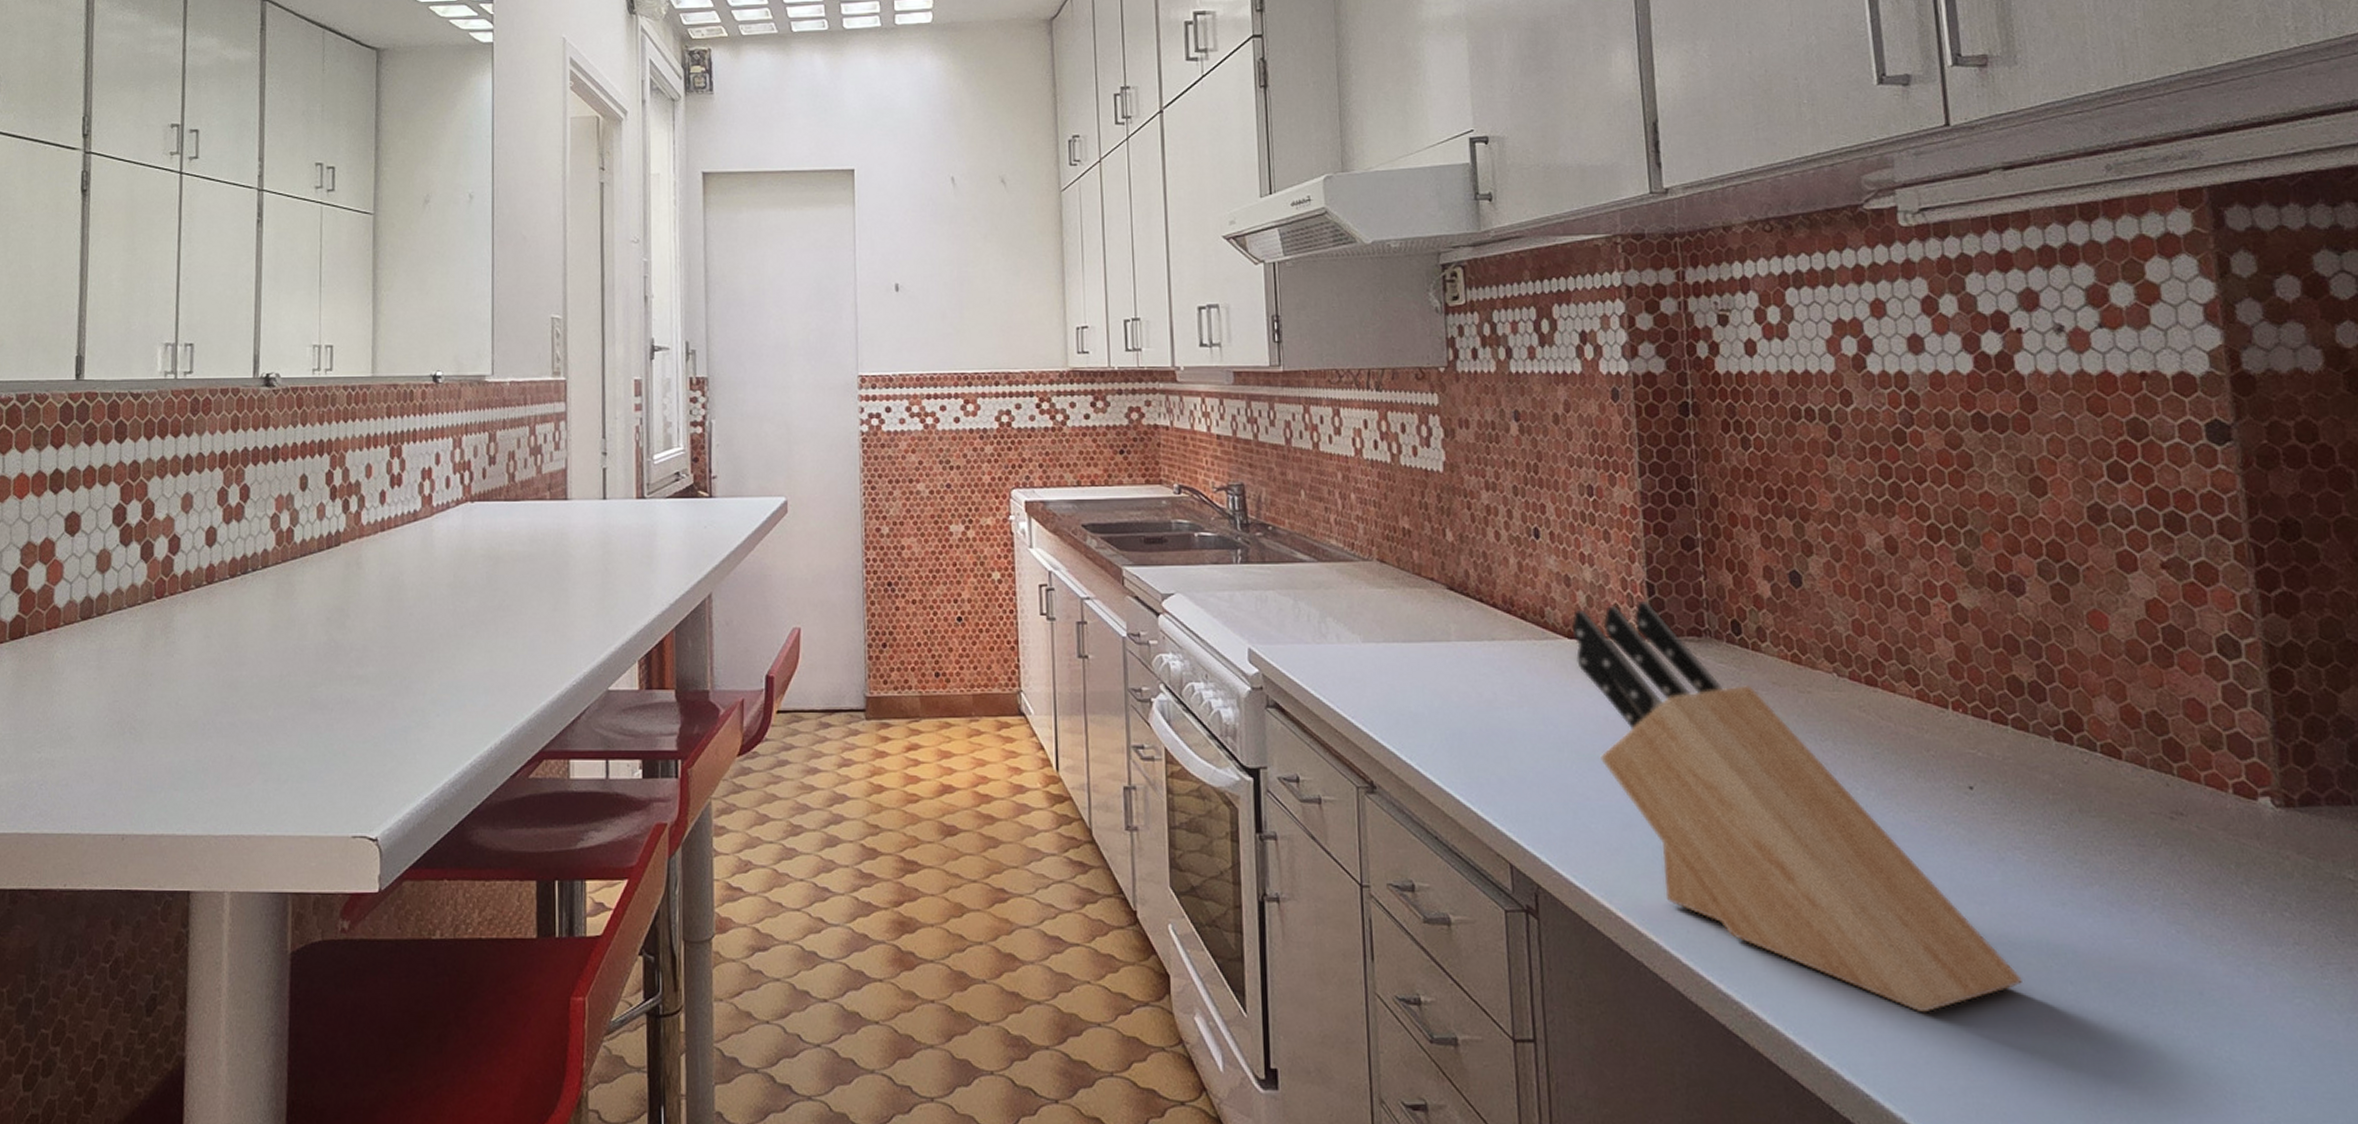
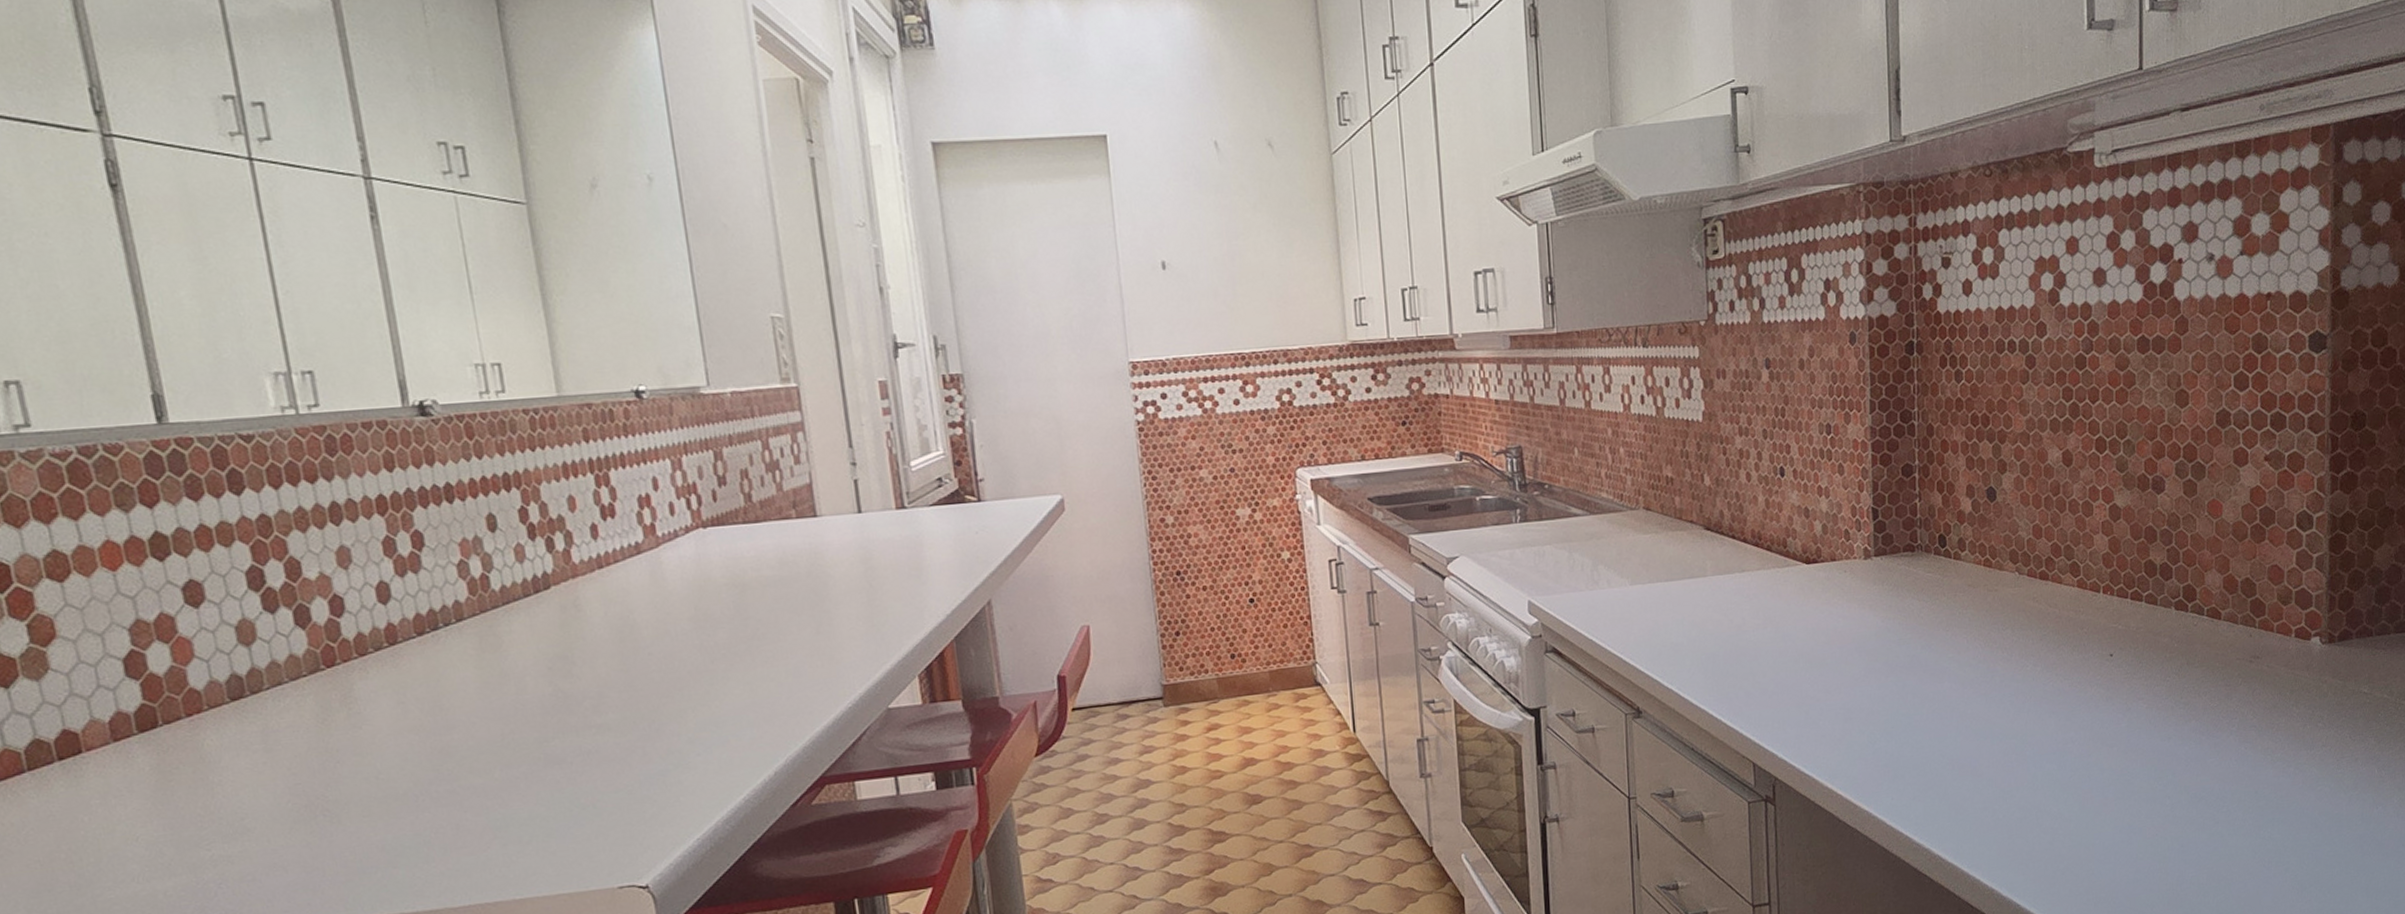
knife block: present [1571,600,2022,1013] -> none [1809,524,2135,837]

